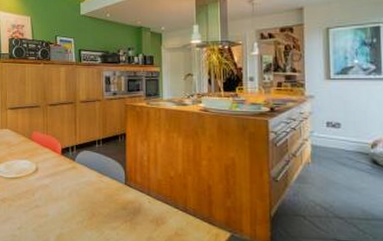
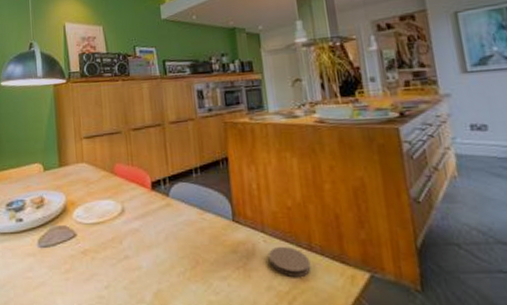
coaster: none [152,207,184,233] -> present [269,246,311,278]

